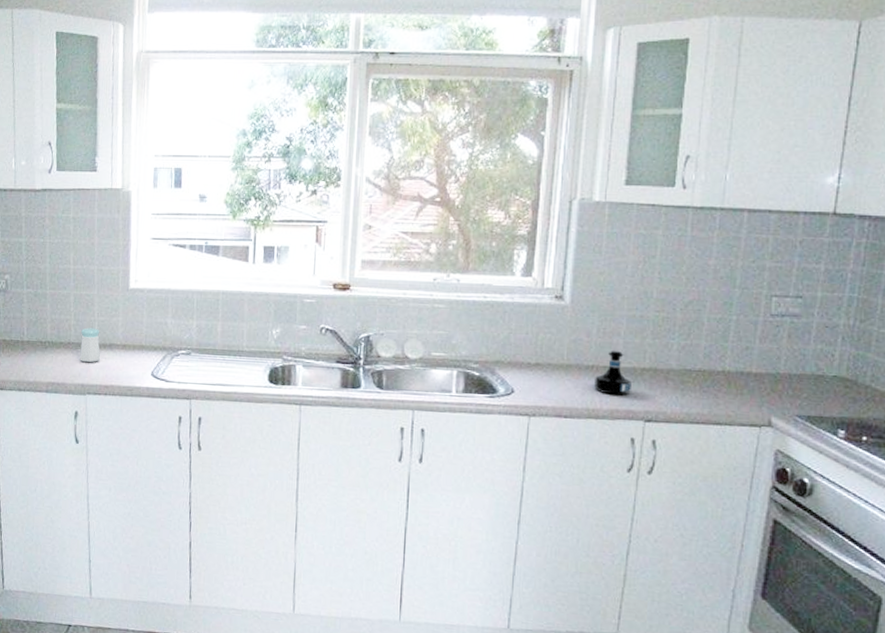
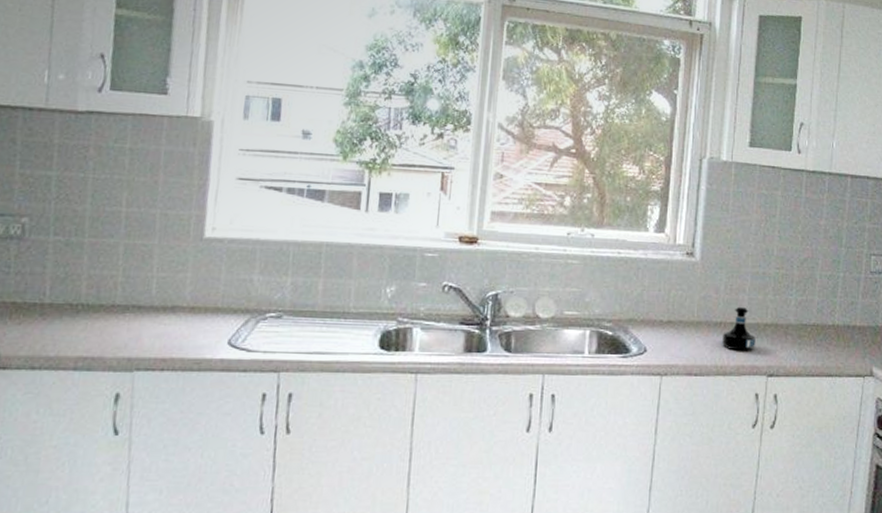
salt shaker: present [80,327,100,363] -> none [127,286,158,331]

